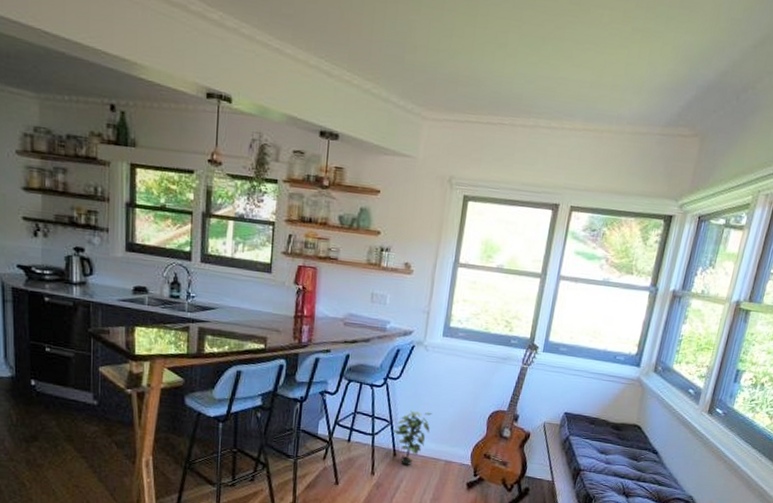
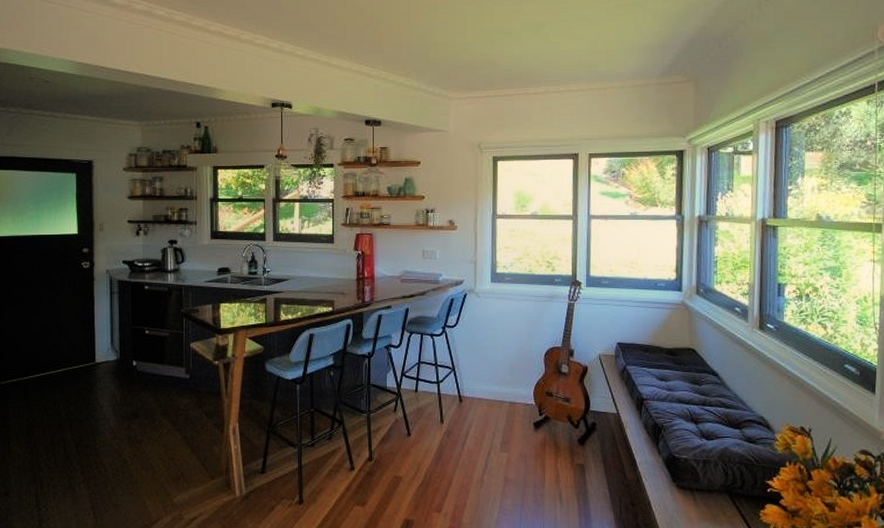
potted plant: present [393,410,433,465] -> none [456,355,491,410]

